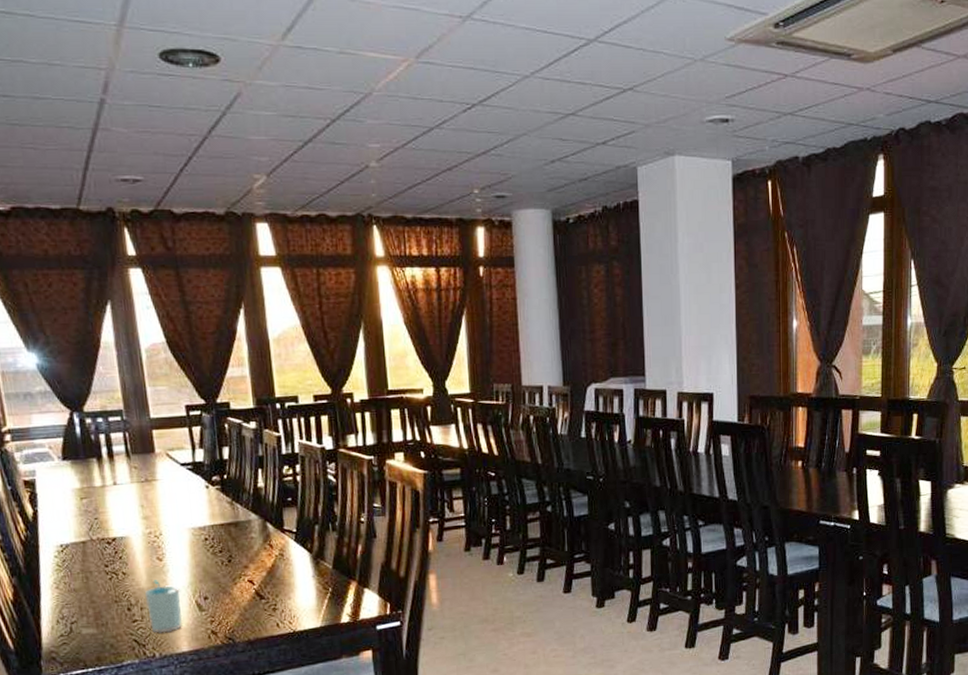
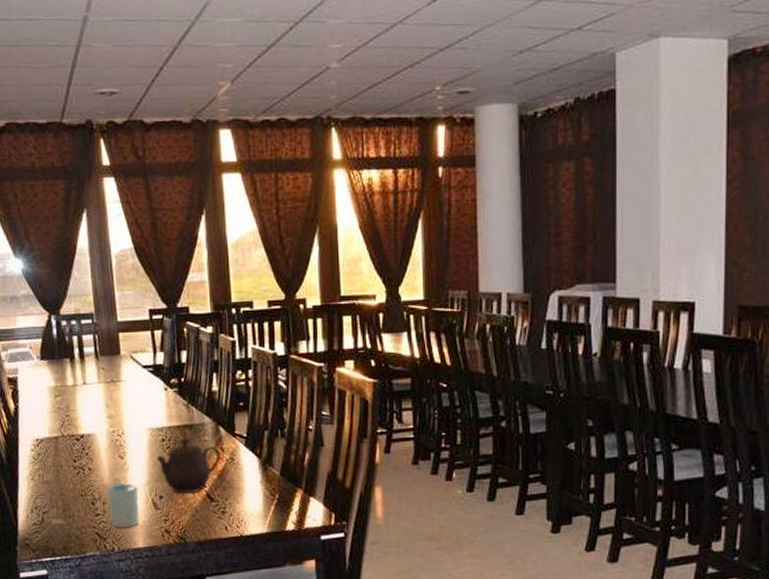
teapot: none [200,535,269,593] -> present [157,437,221,494]

